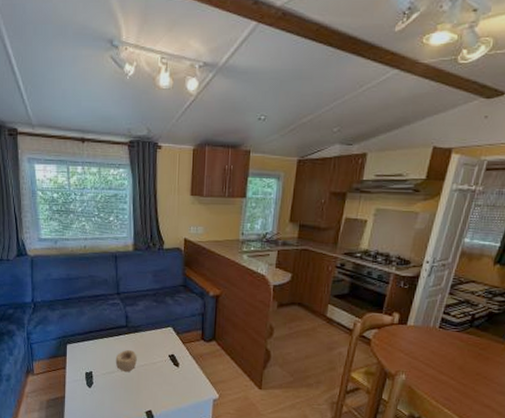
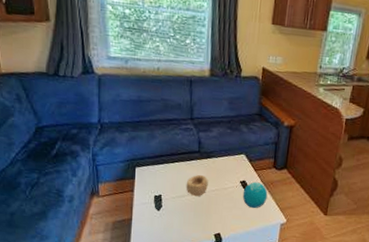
decorative orb: none [172,355,198,384] -> present [242,182,268,209]

